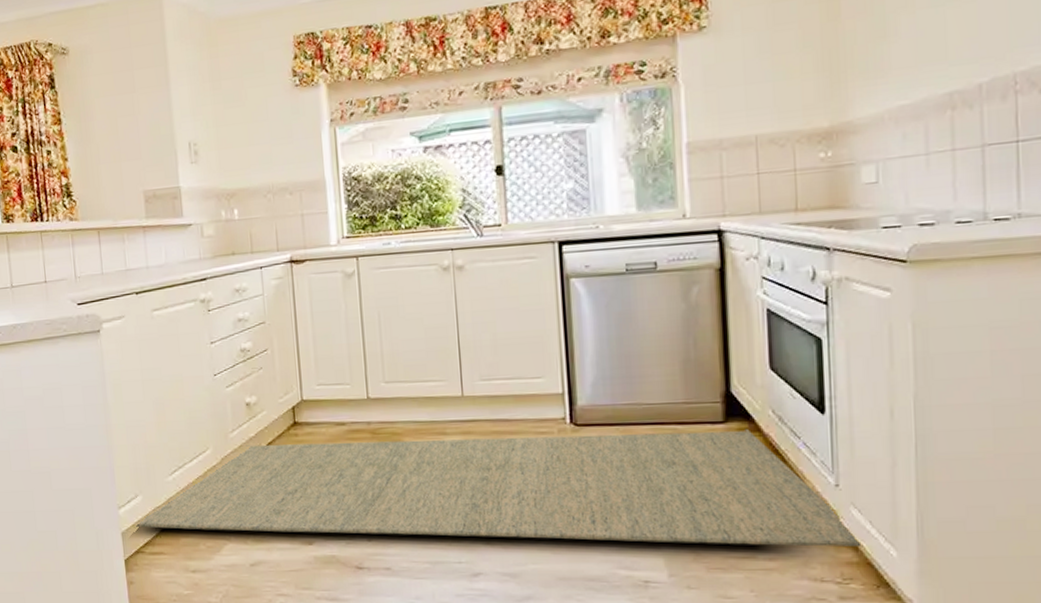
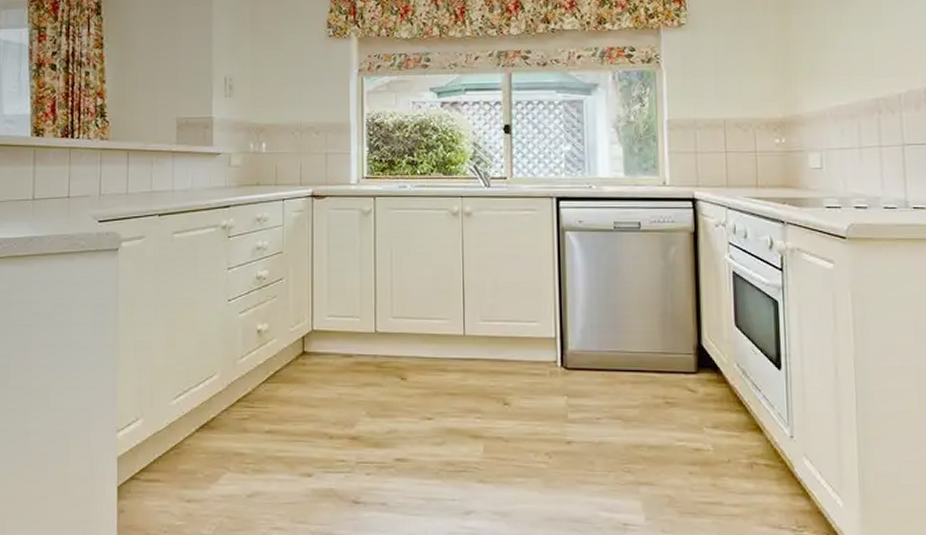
rug: present [136,428,864,548] -> none [134,372,815,497]

